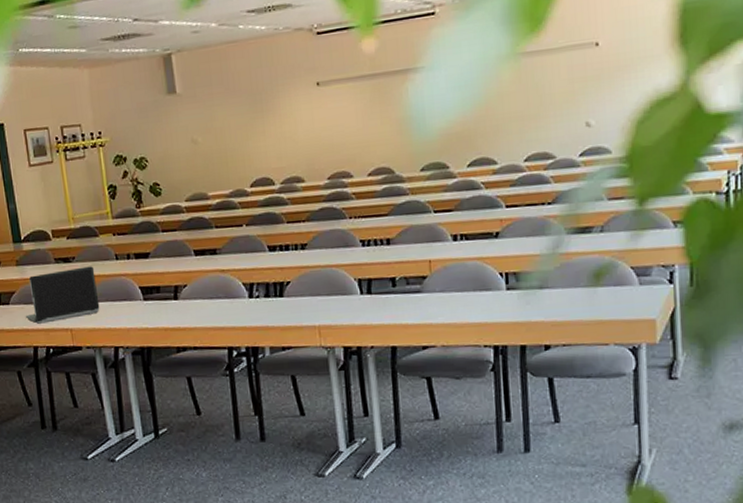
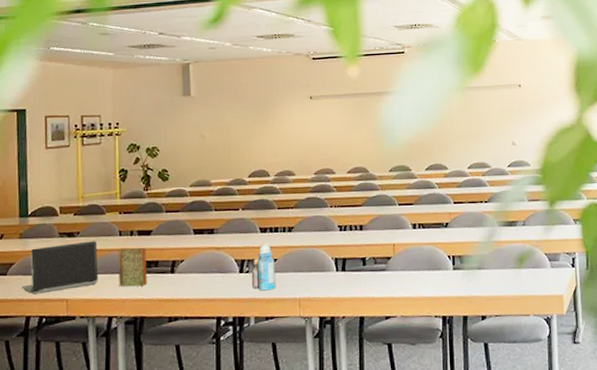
book: none [116,272,151,316] -> present [118,247,147,287]
bottle: none [262,262,291,318] -> present [251,242,275,291]

